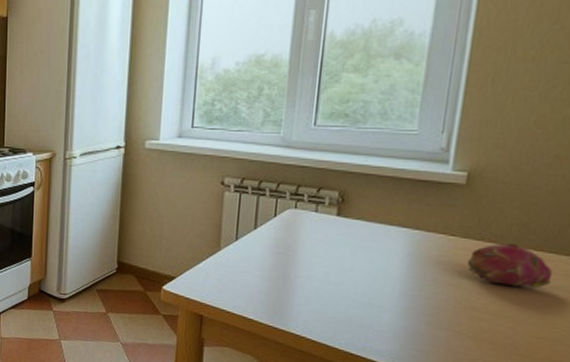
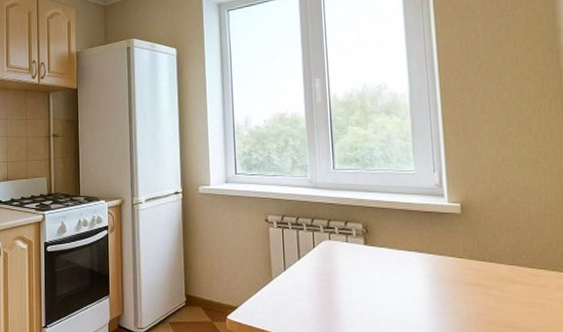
fruit: present [467,243,553,288] -> none [476,263,548,301]

